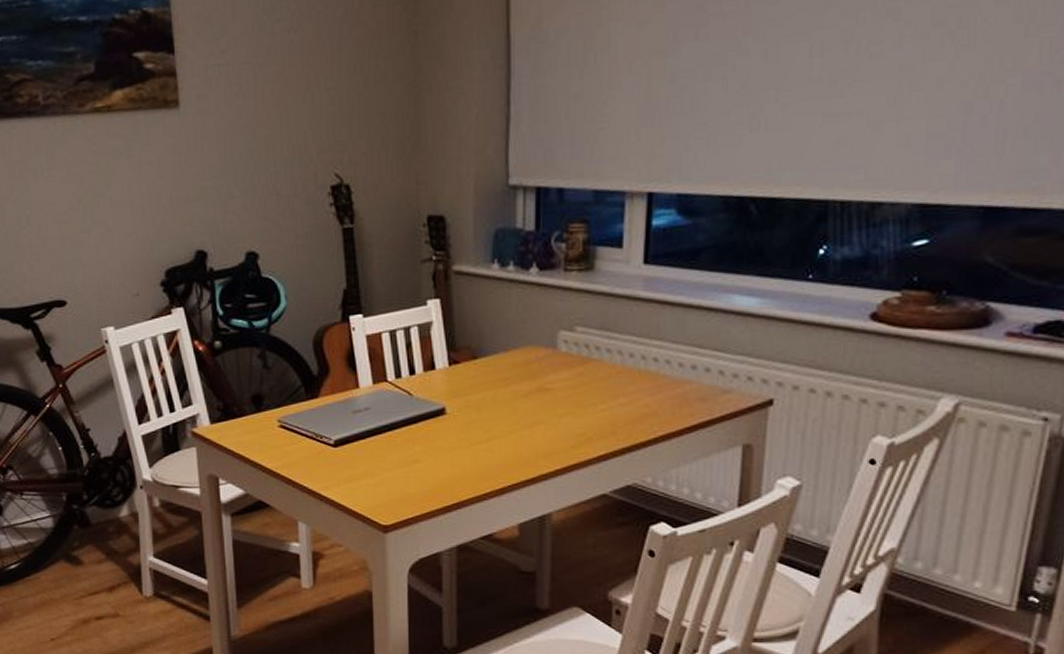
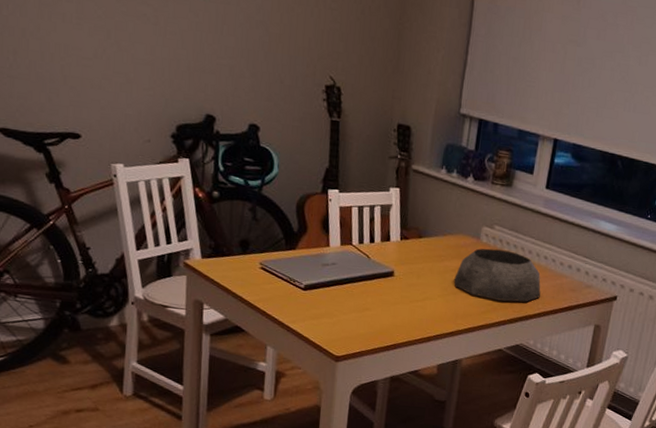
plant pot: none [528,358,654,428] -> present [454,248,541,302]

